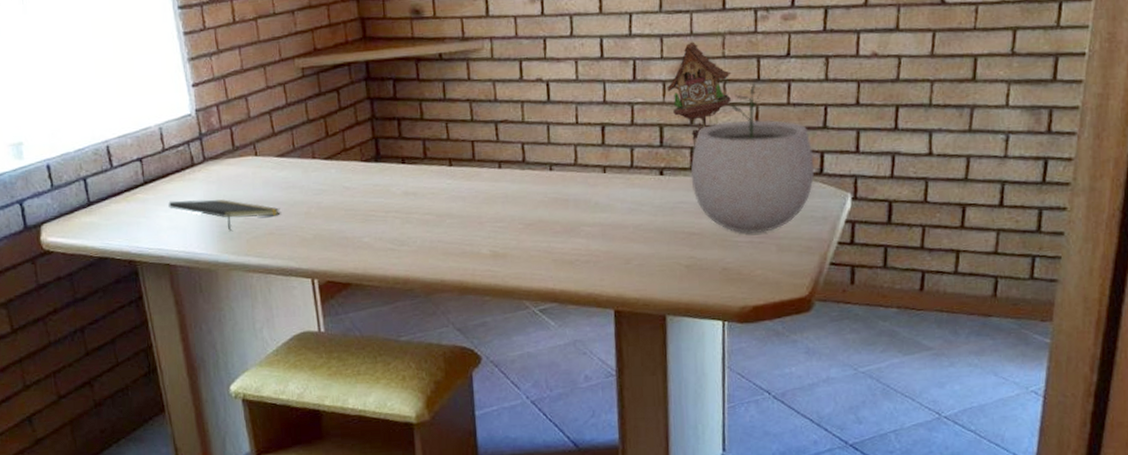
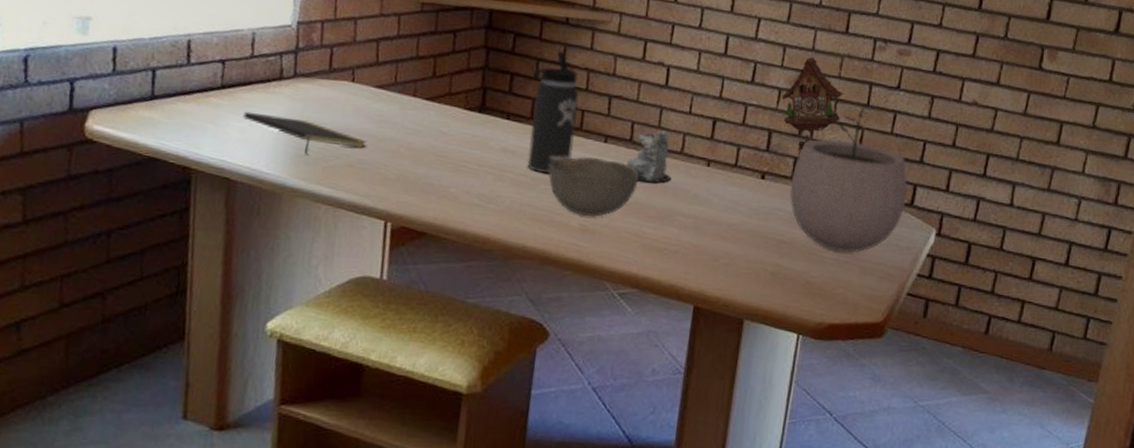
thermos bottle: none [417,87,471,208] -> present [527,51,579,173]
bowl: none [450,184,539,242] -> present [548,156,639,218]
candle: none [524,146,570,199] -> present [627,130,672,183]

